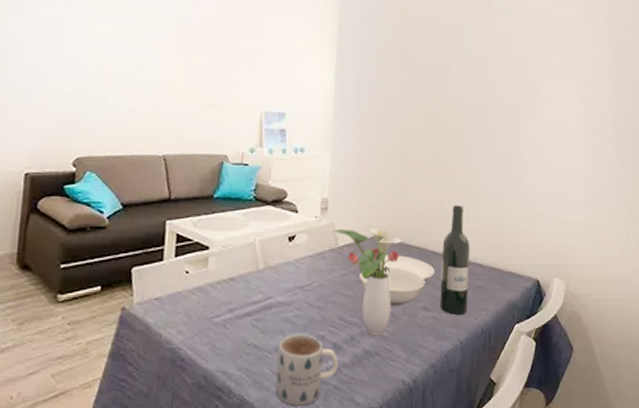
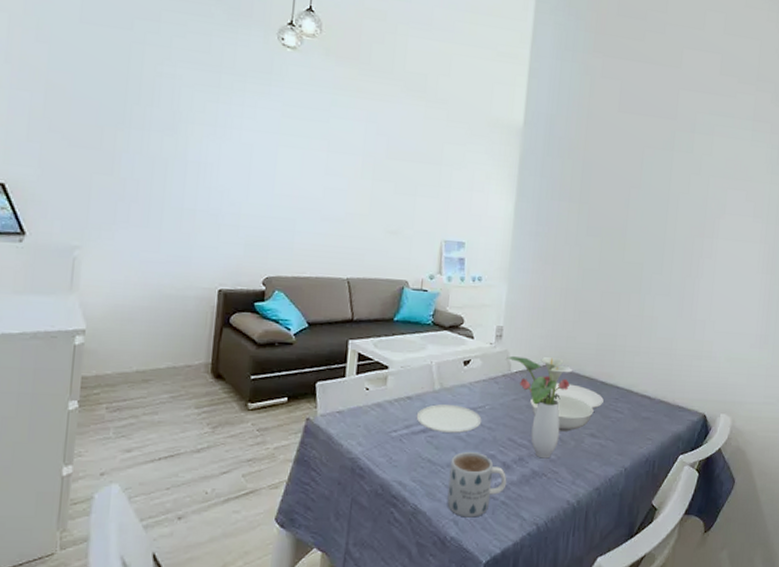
plate: none [240,285,310,315] -> present [416,404,482,433]
wine bottle: present [440,205,471,315] -> none [606,339,640,443]

